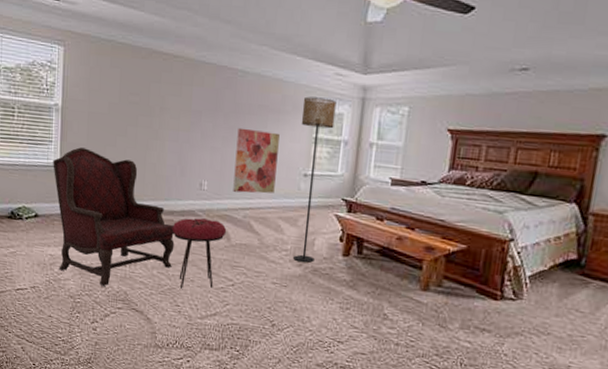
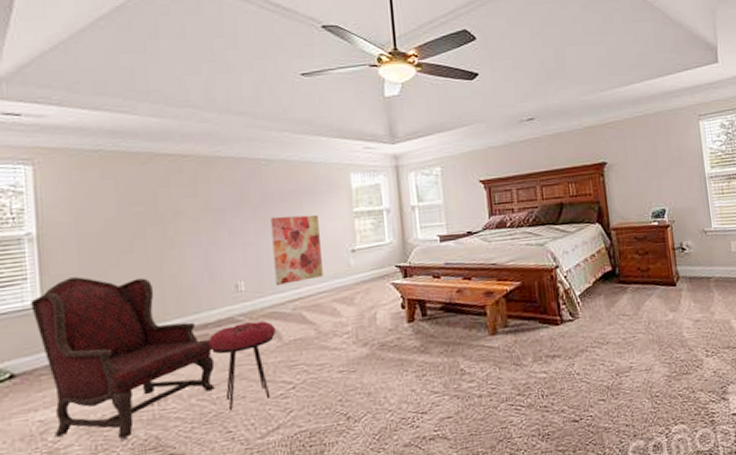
floor lamp: present [293,96,337,263] -> none [336,172,380,341]

